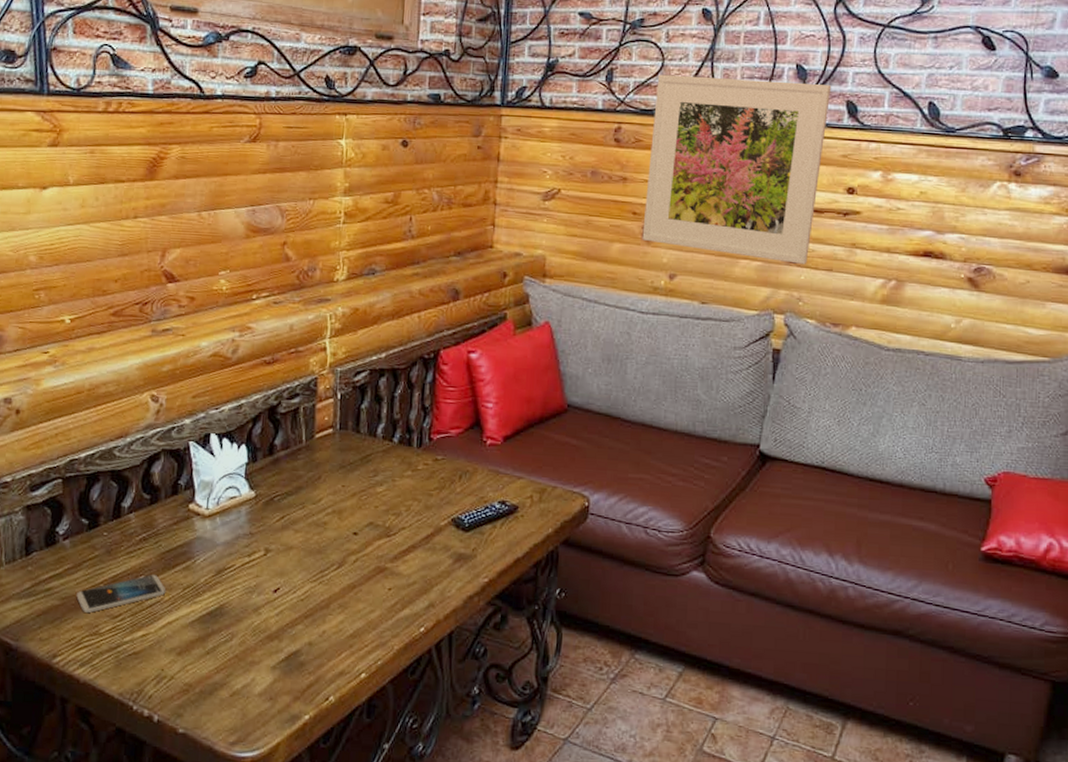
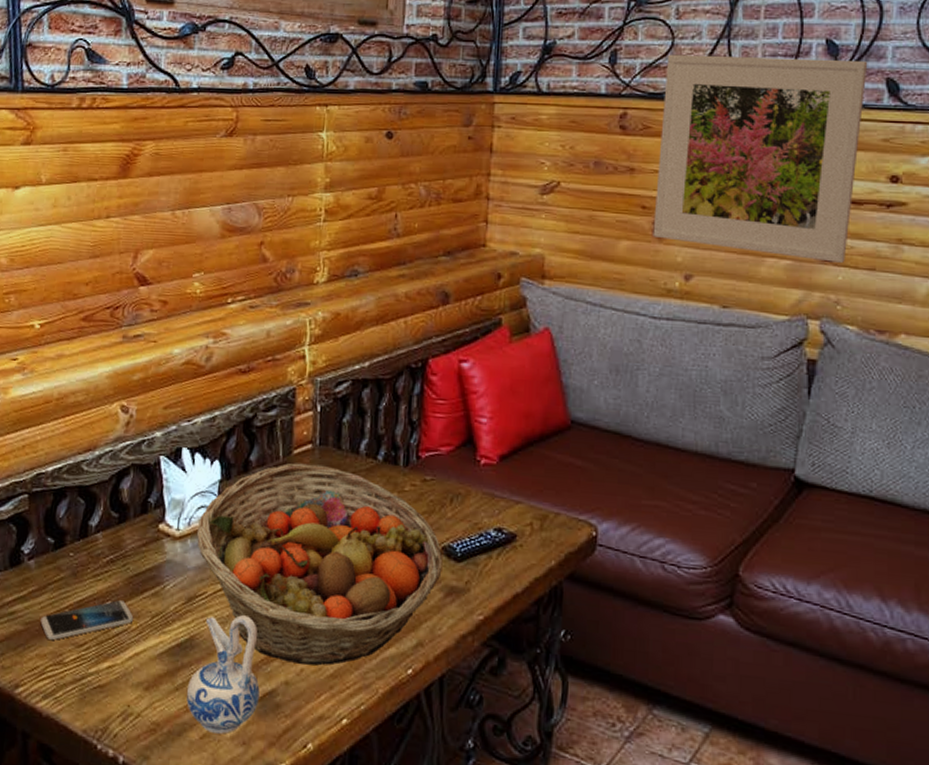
ceramic pitcher: none [216,585,285,691] -> present [186,615,260,734]
fruit basket: none [225,446,452,628] -> present [196,463,443,666]

